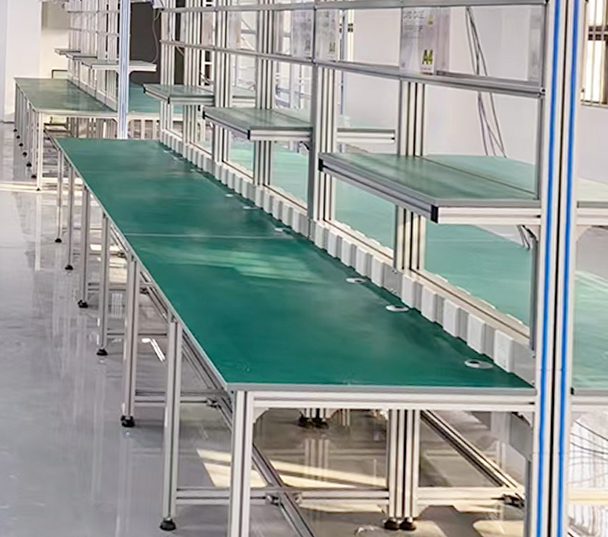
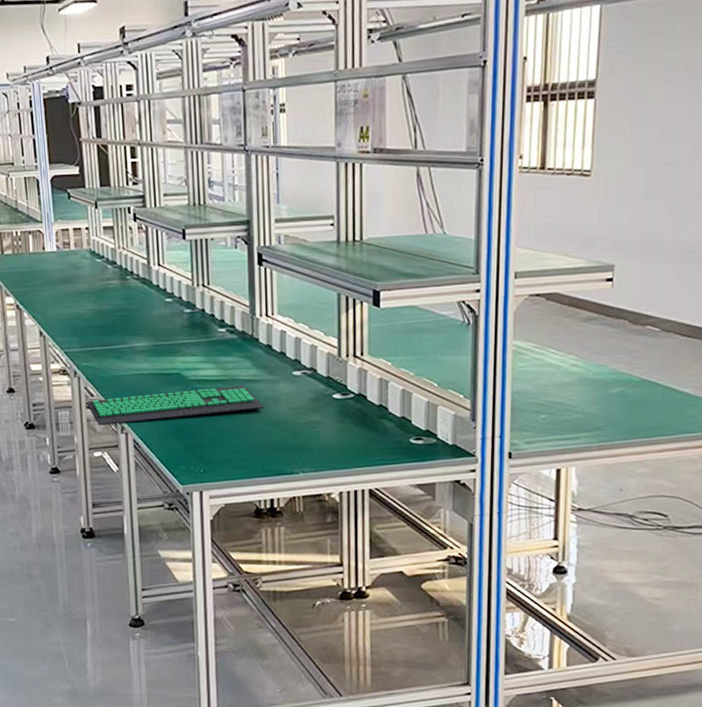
computer keyboard: none [140,285,316,313] -> present [87,385,264,426]

